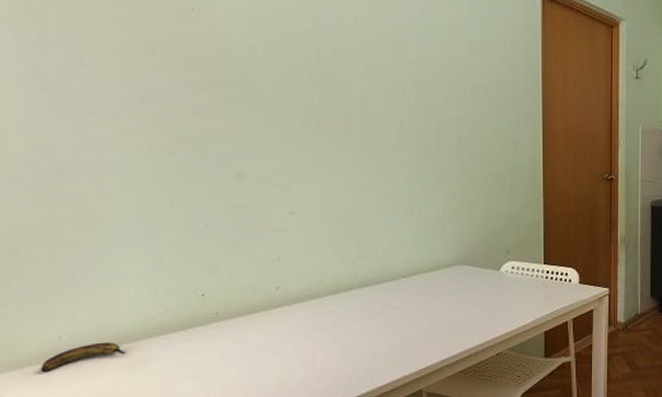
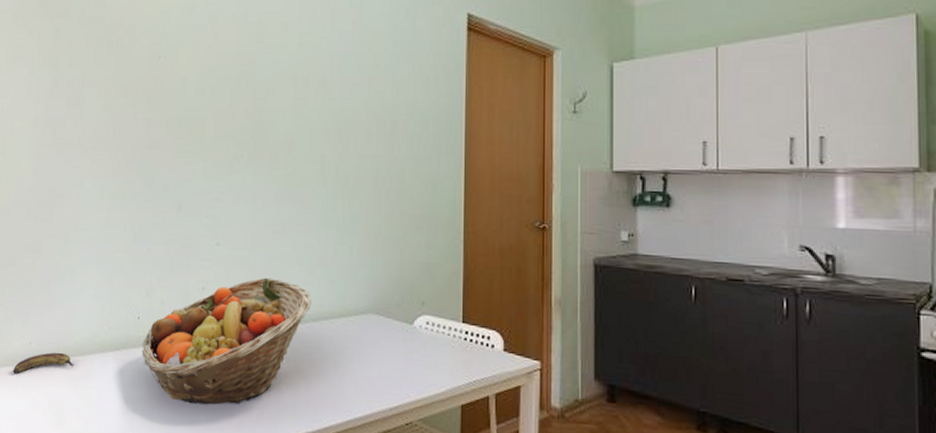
fruit basket: none [211,241,400,370] -> present [142,277,312,405]

